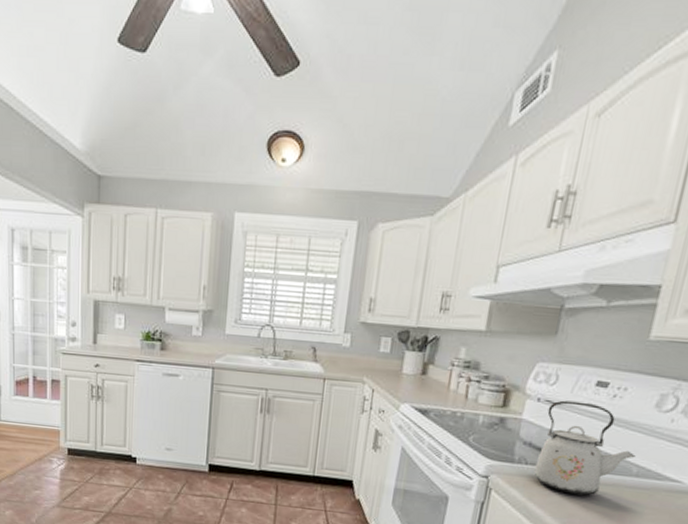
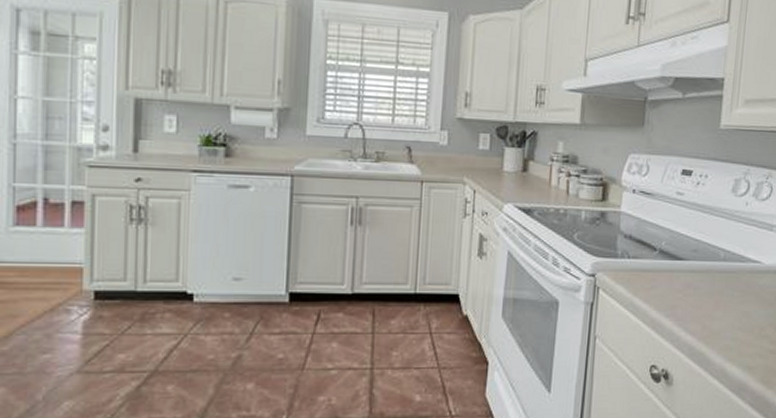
kettle: present [533,400,636,496] -> none [636,190,721,285]

